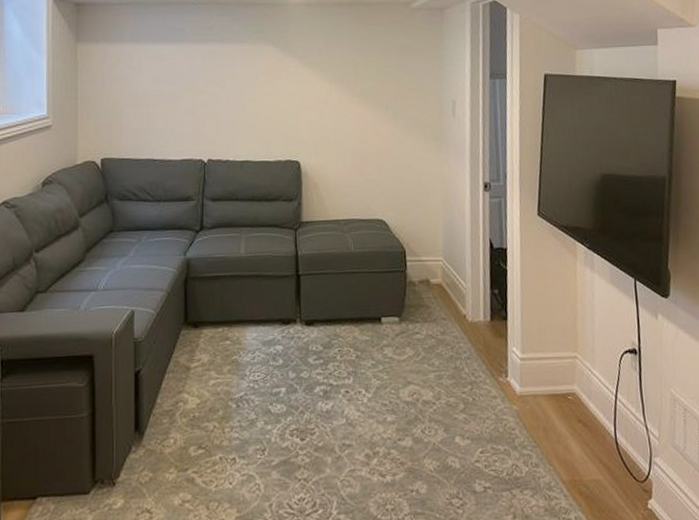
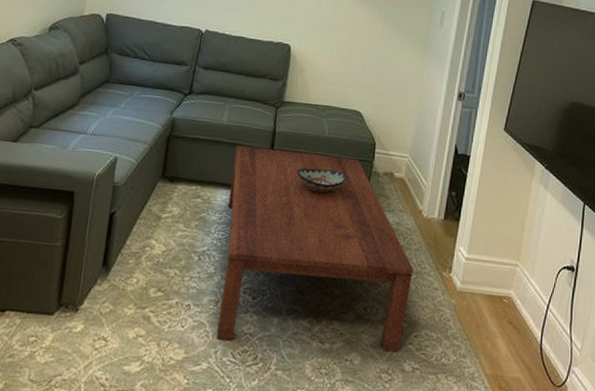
coffee table: none [258,270,468,491] -> present [216,146,414,353]
decorative bowl: none [327,286,381,314] -> present [296,167,347,194]

